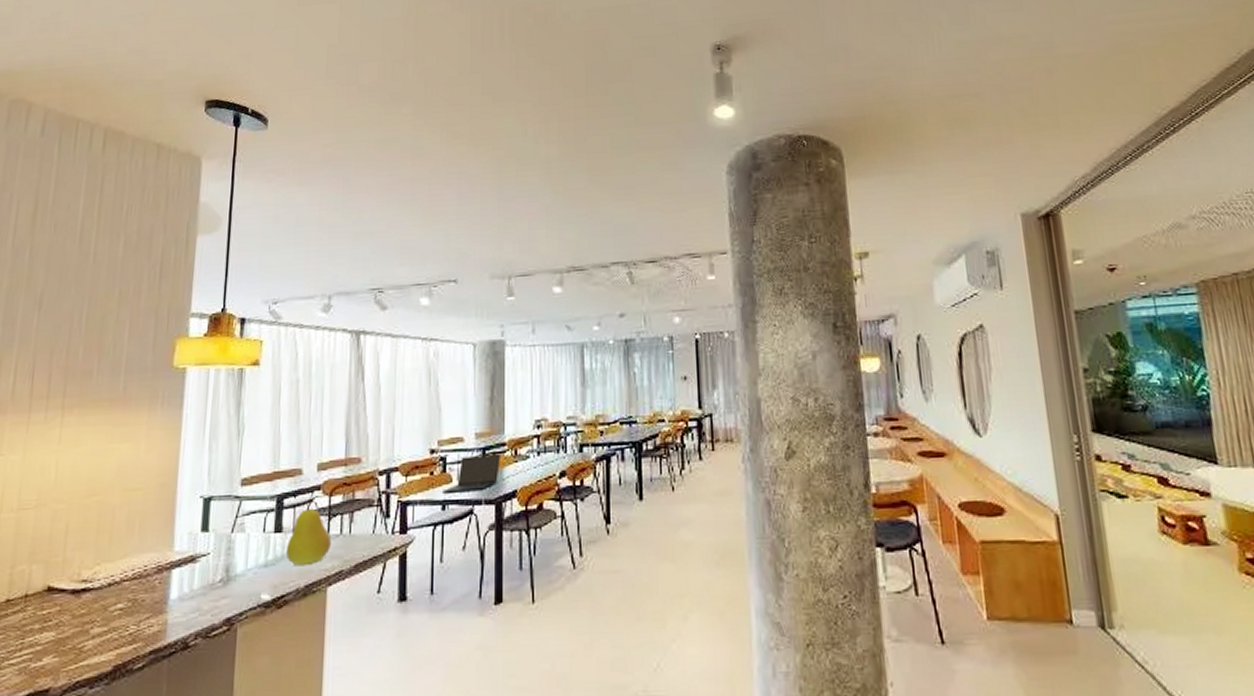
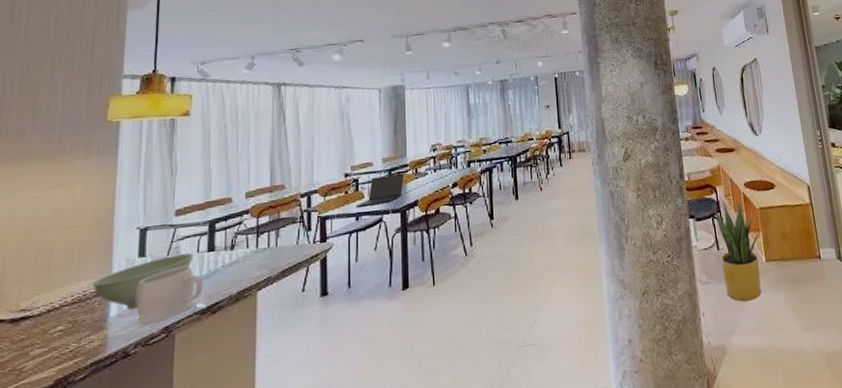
bowl: none [153,532,260,593] -> present [92,253,195,310]
mug: none [197,548,269,613] -> present [136,266,203,325]
fruit: present [285,501,332,566] -> none [218,223,261,277]
planter: none [911,528,982,673] -> present [713,201,762,302]

